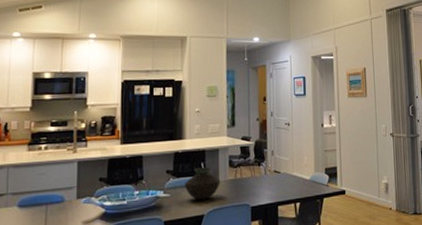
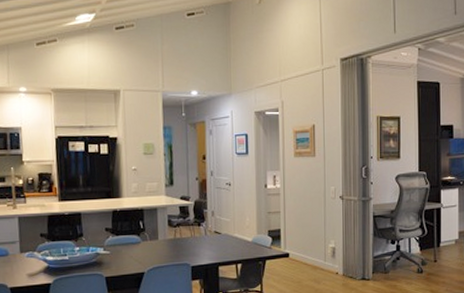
vase: present [184,166,221,200] -> none [123,225,160,258]

